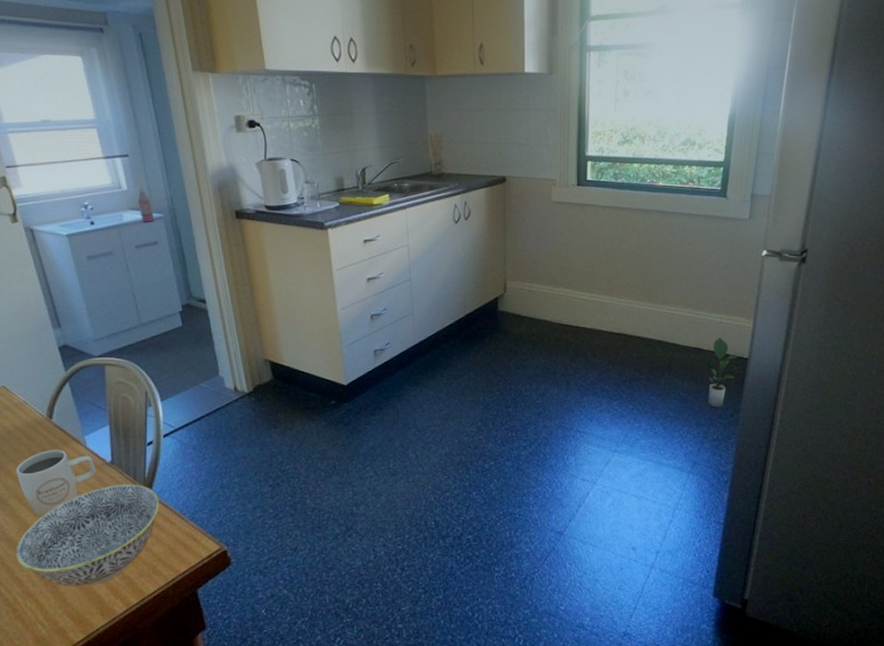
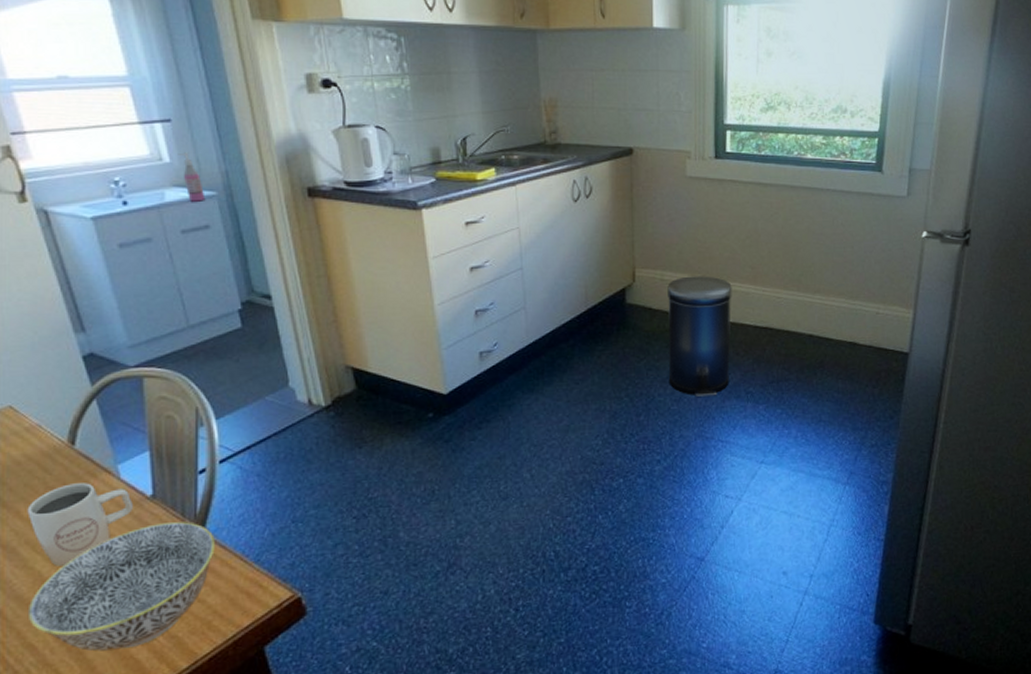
pedal bin: none [534,288,591,394] -> present [667,276,732,398]
potted plant: present [704,338,738,408] -> none [859,330,897,410]

